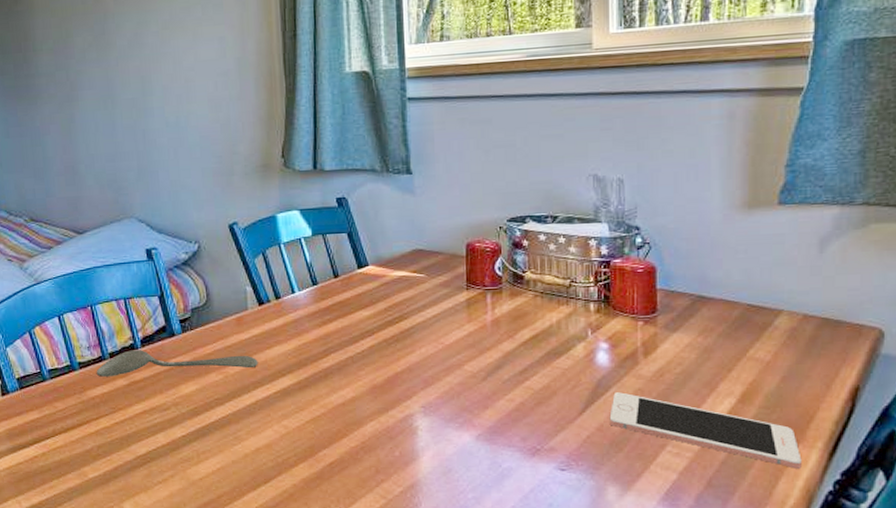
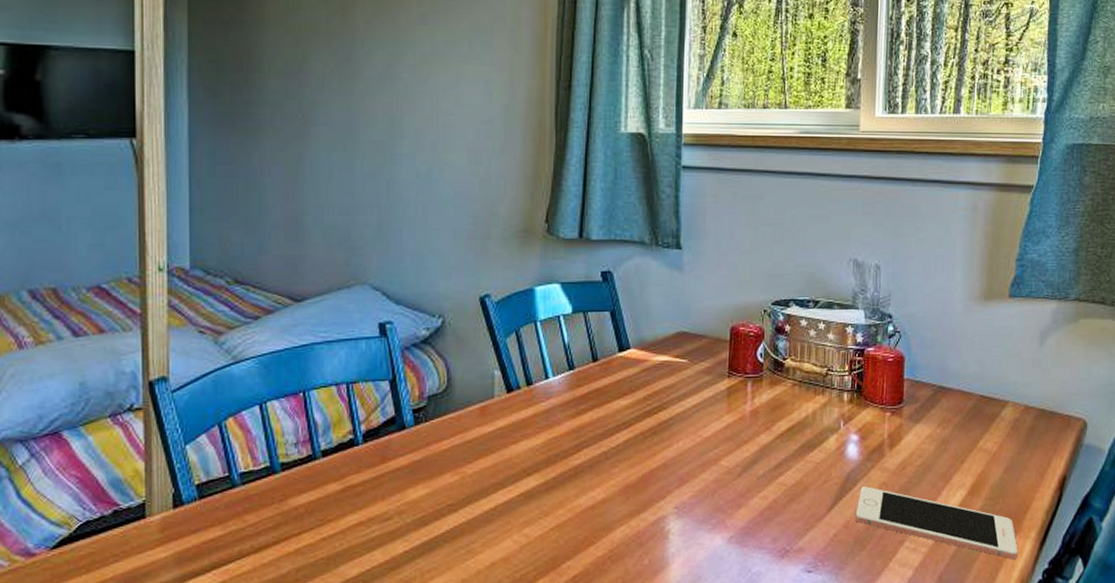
spoon: present [96,350,258,377] -> none [303,446,501,481]

